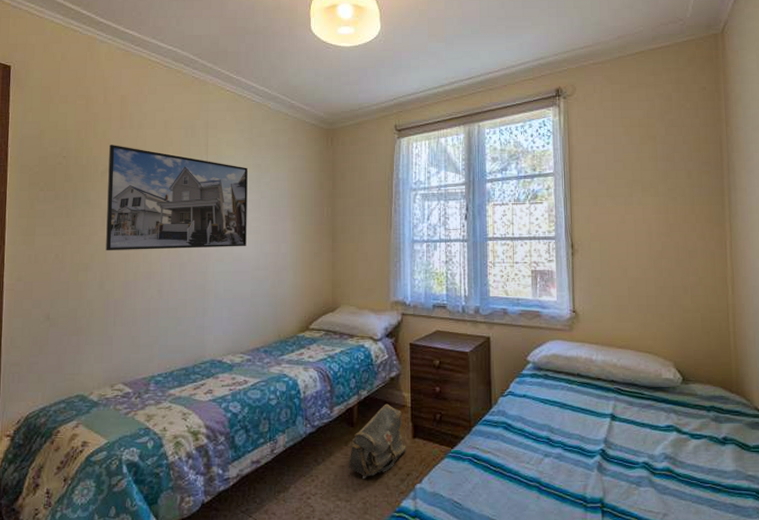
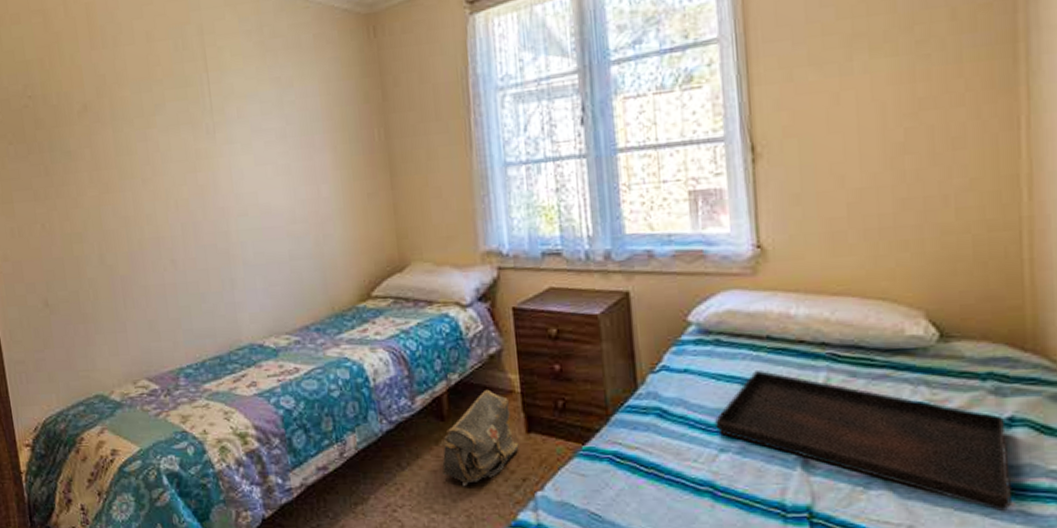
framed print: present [106,145,248,251] -> none [81,72,275,215]
serving tray: none [541,397,727,505] -> present [714,369,1013,512]

